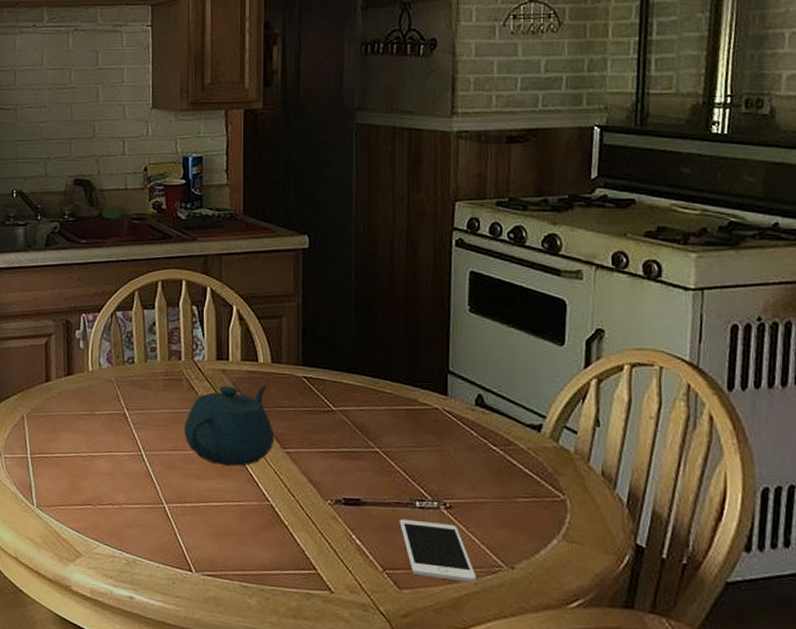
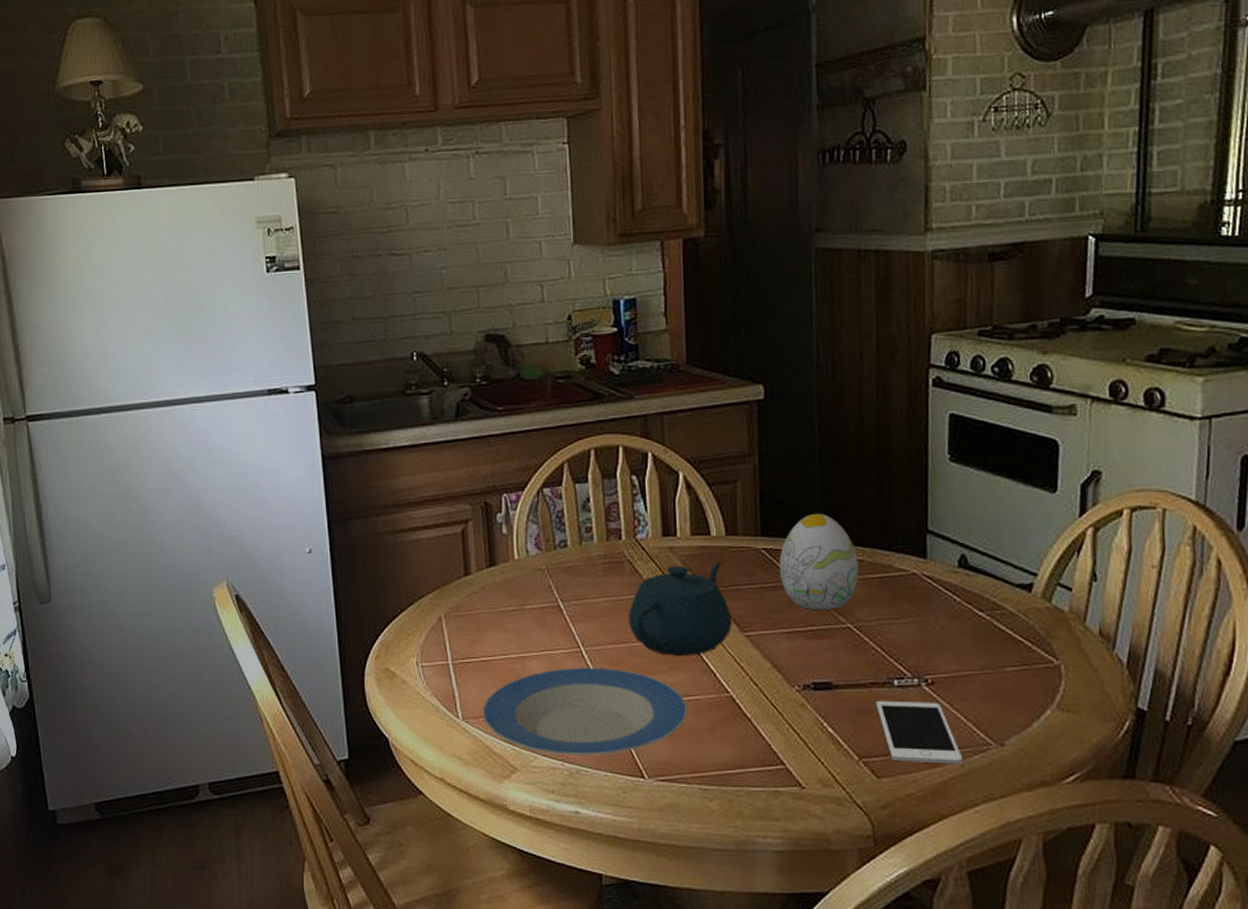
plate: none [54,468,233,548] -> present [482,667,688,756]
decorative egg: none [317,349,387,435] -> present [779,513,859,611]

